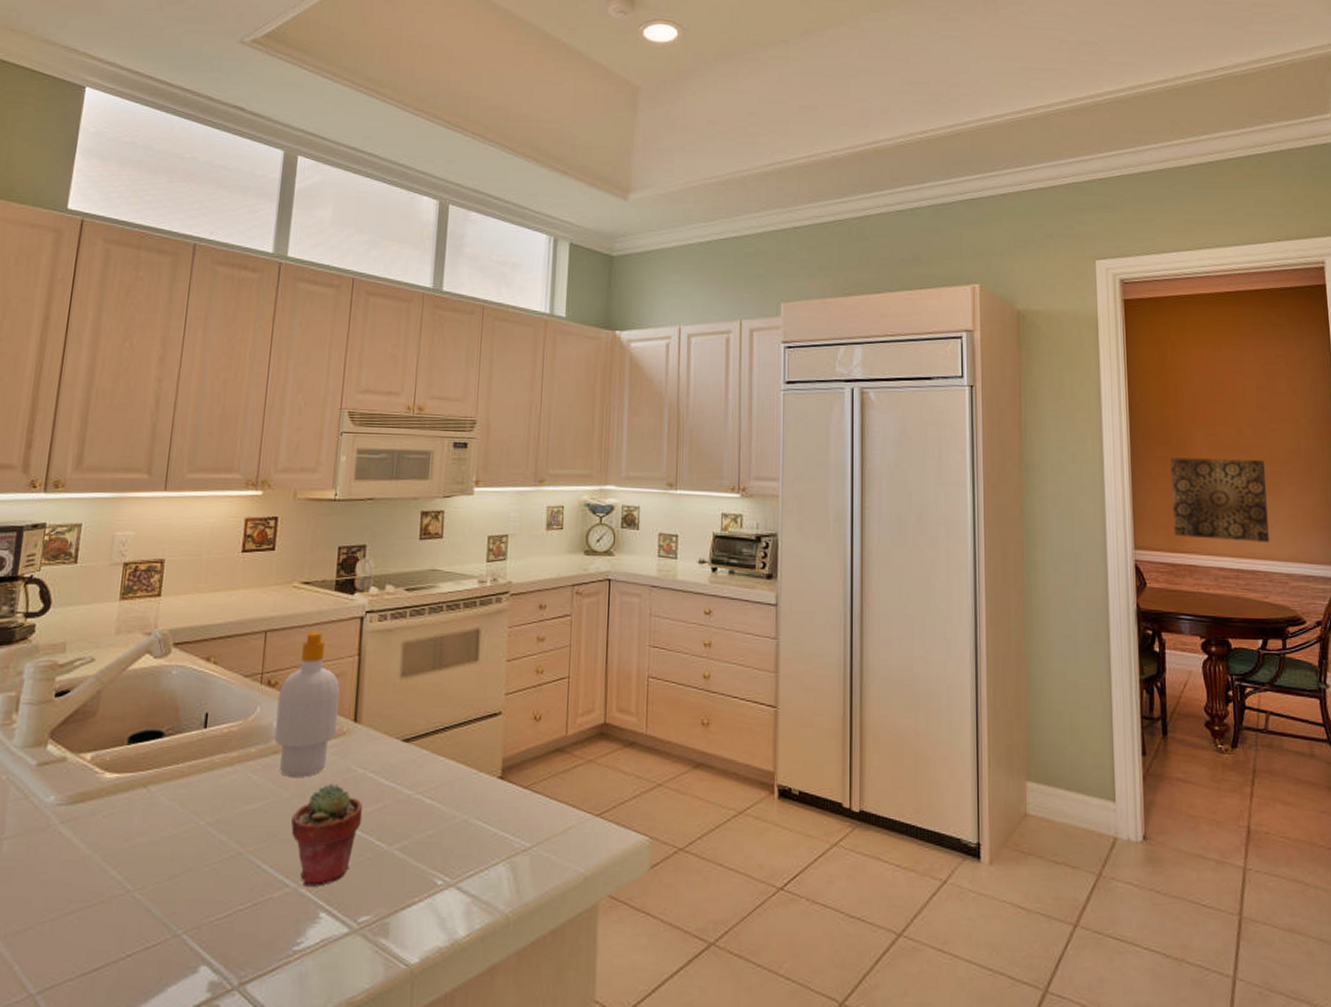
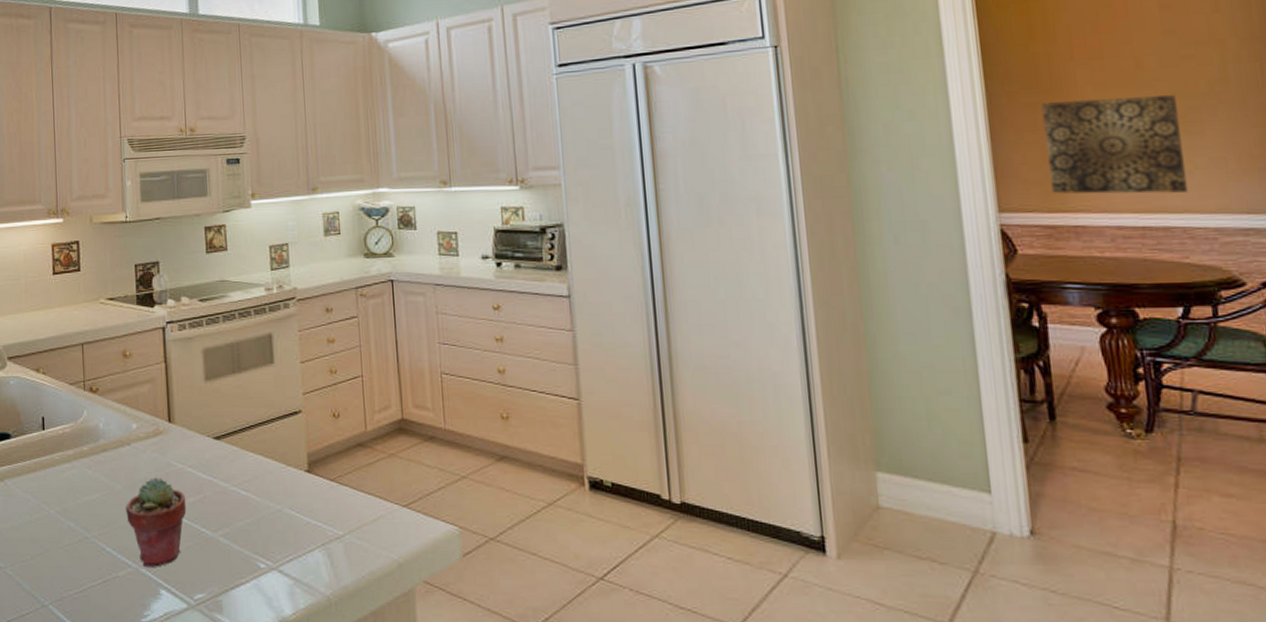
soap bottle: present [274,630,340,777] -> none [100,341,154,472]

